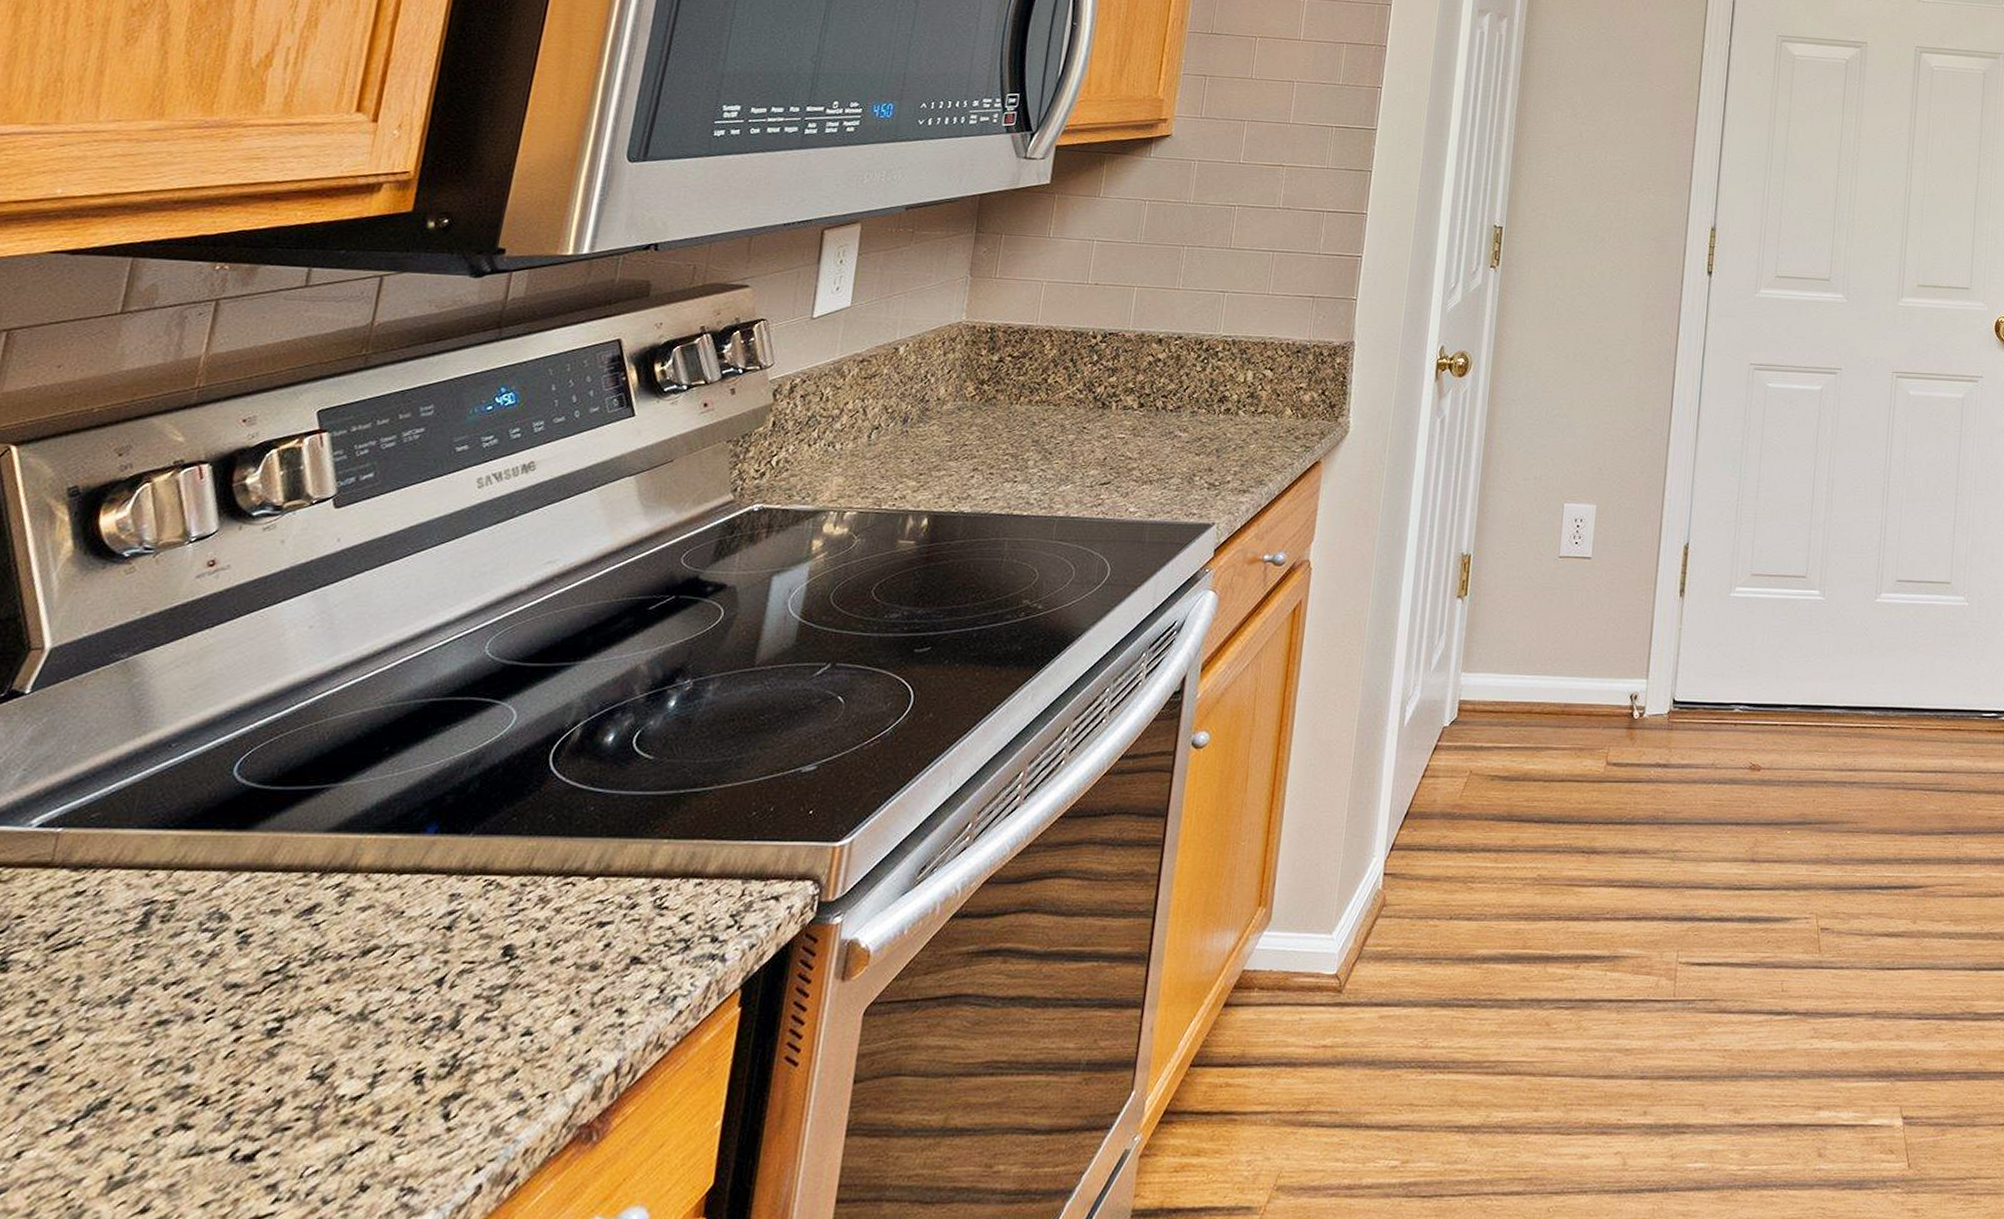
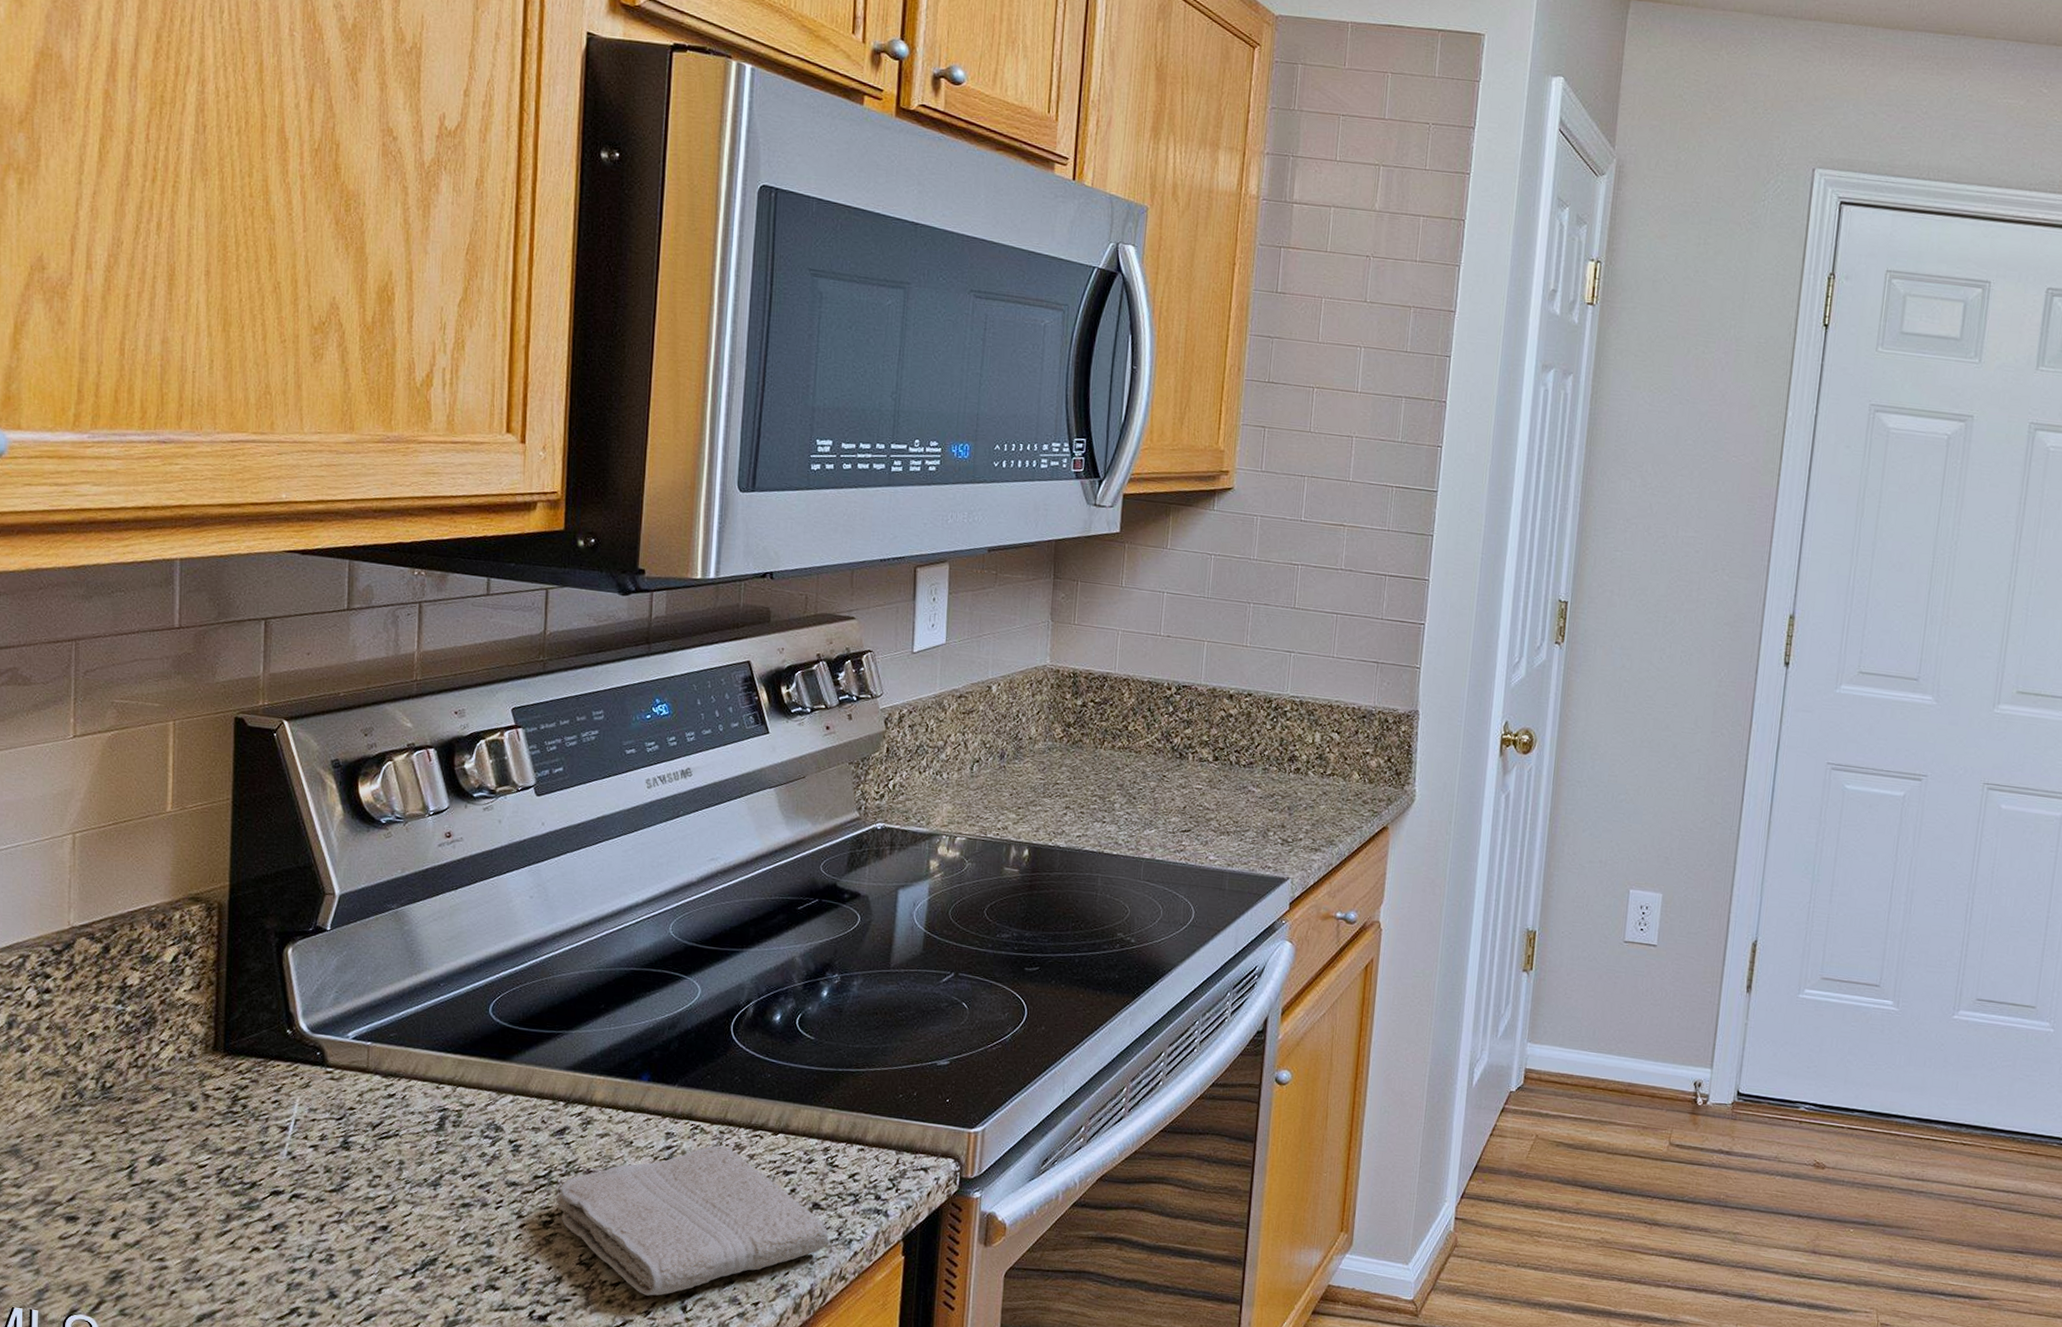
washcloth: none [290,902,648,1106] -> present [556,1145,830,1296]

